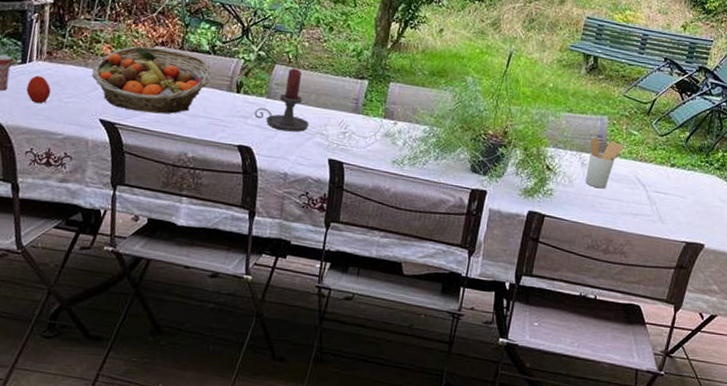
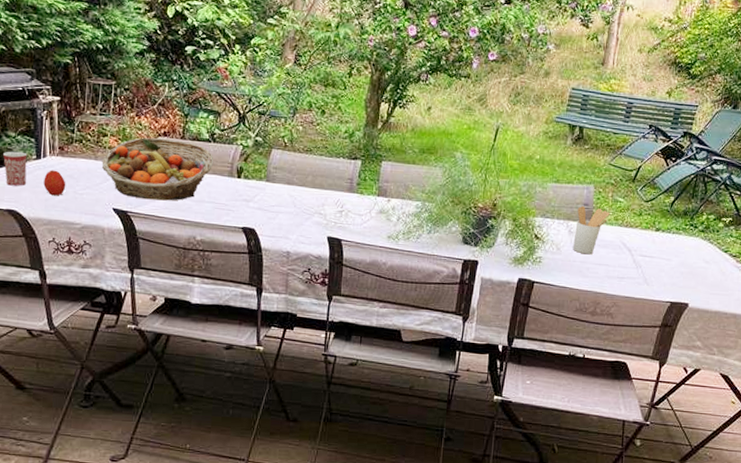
candle holder: present [254,67,309,132] -> none [255,151,308,213]

